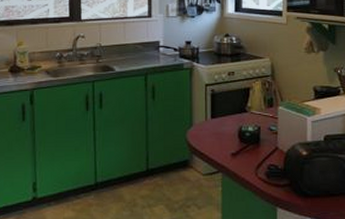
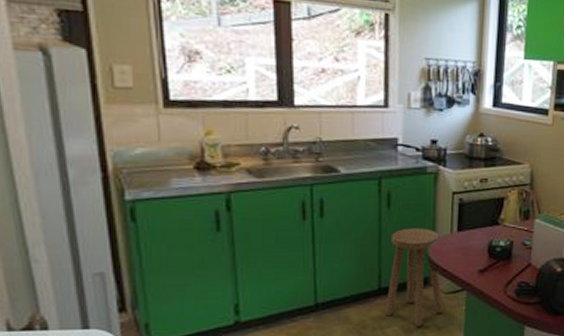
stool: none [152,116,203,206] -> present [385,228,444,327]

